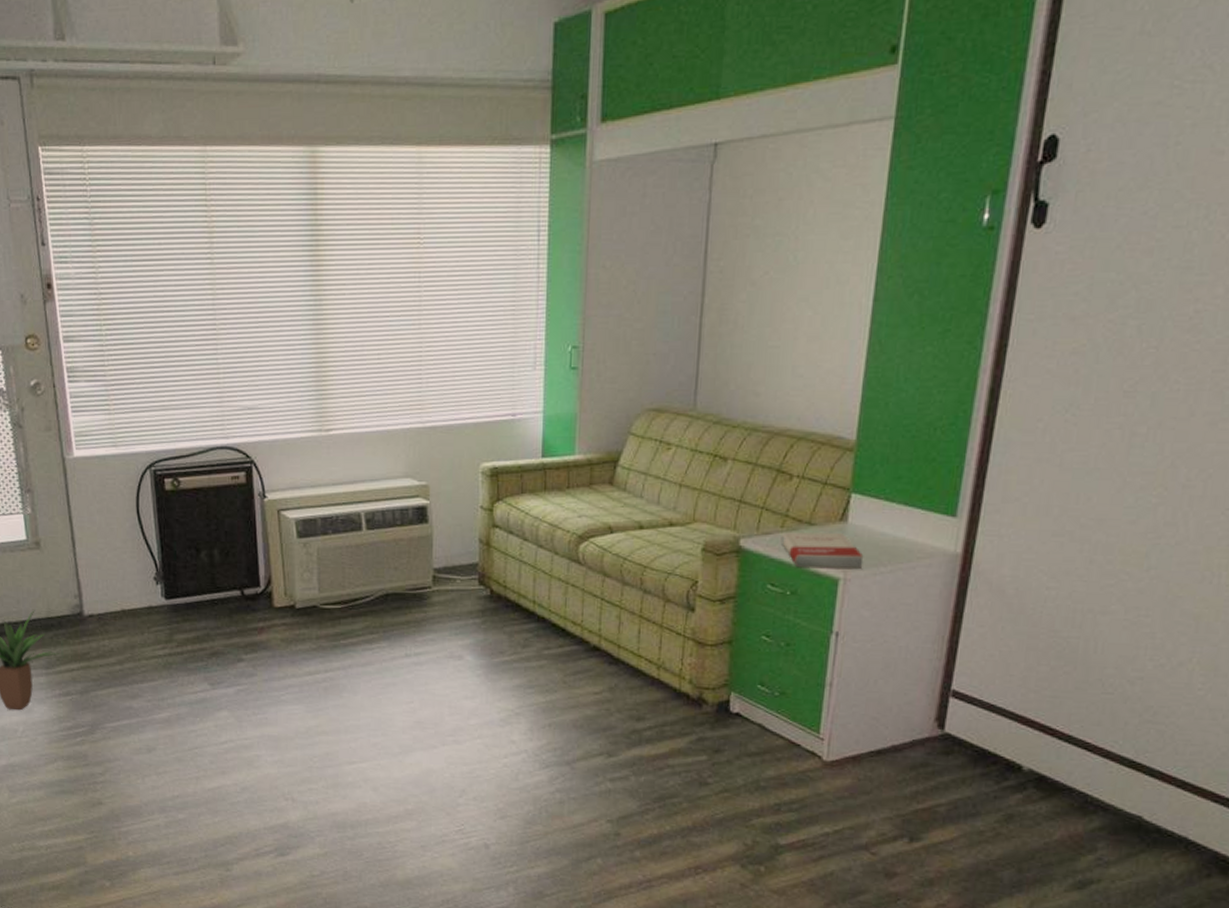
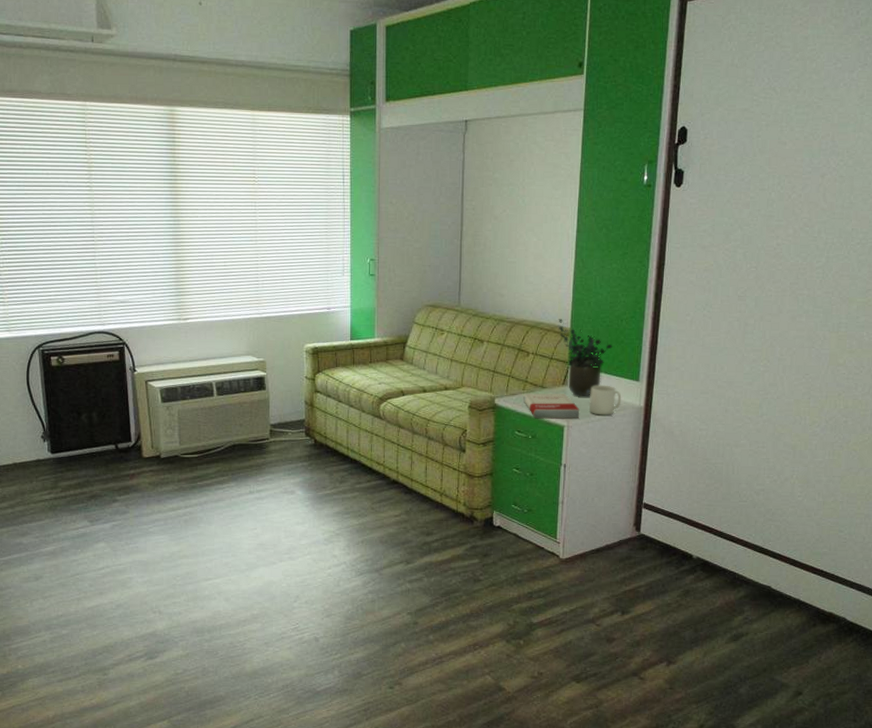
potted plant: none [838,427,919,539] -> present [559,319,613,397]
mug: none [877,521,928,565] -> present [589,385,622,416]

